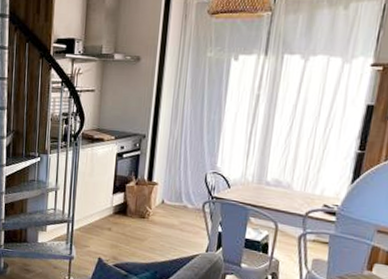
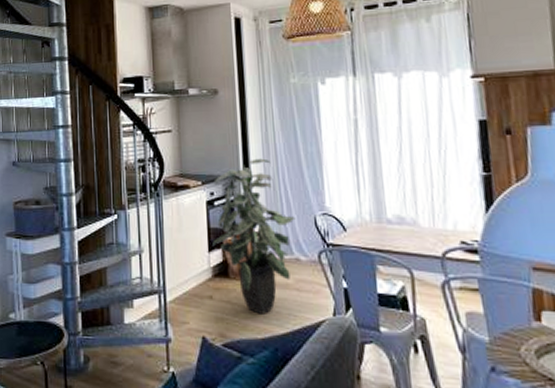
indoor plant: none [117,121,190,246] -> present [212,158,295,314]

